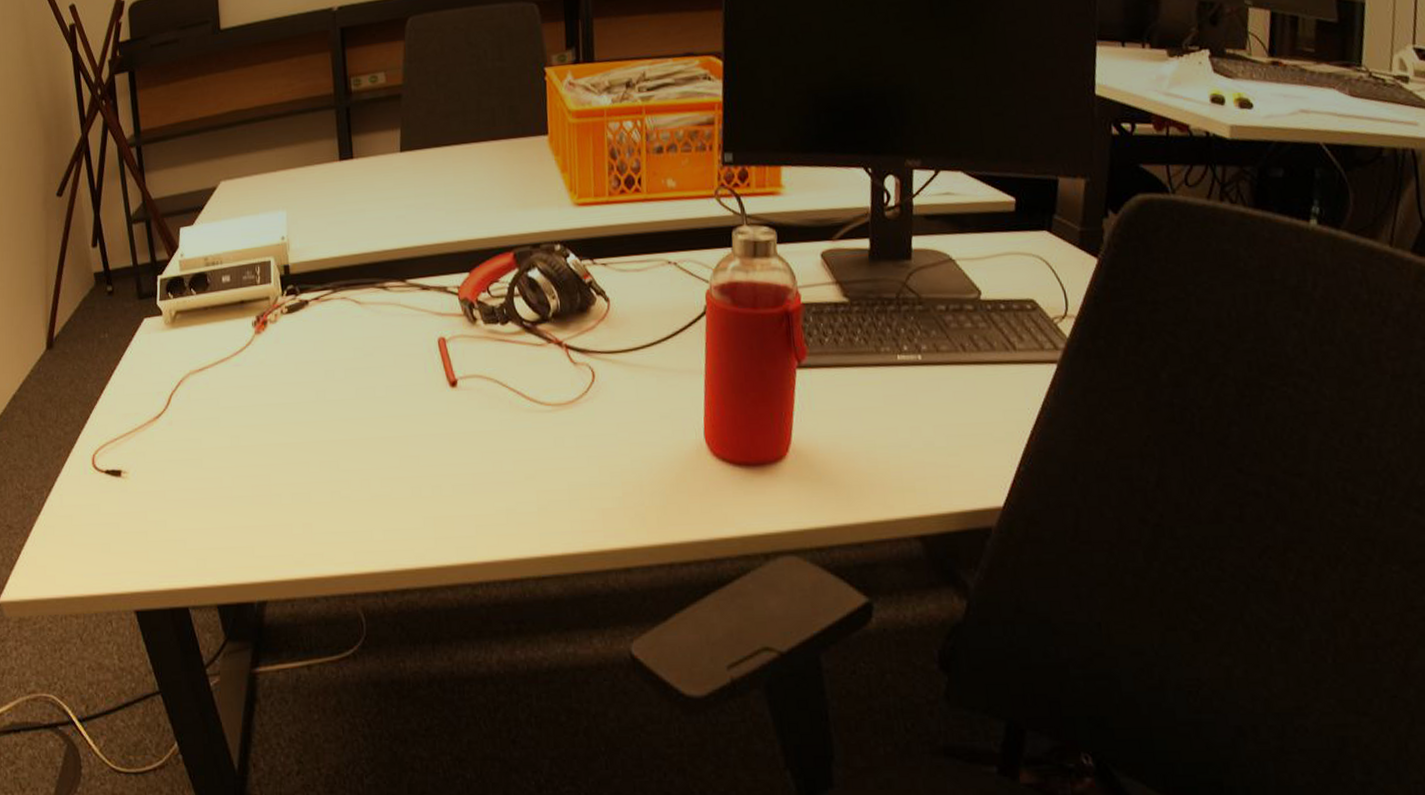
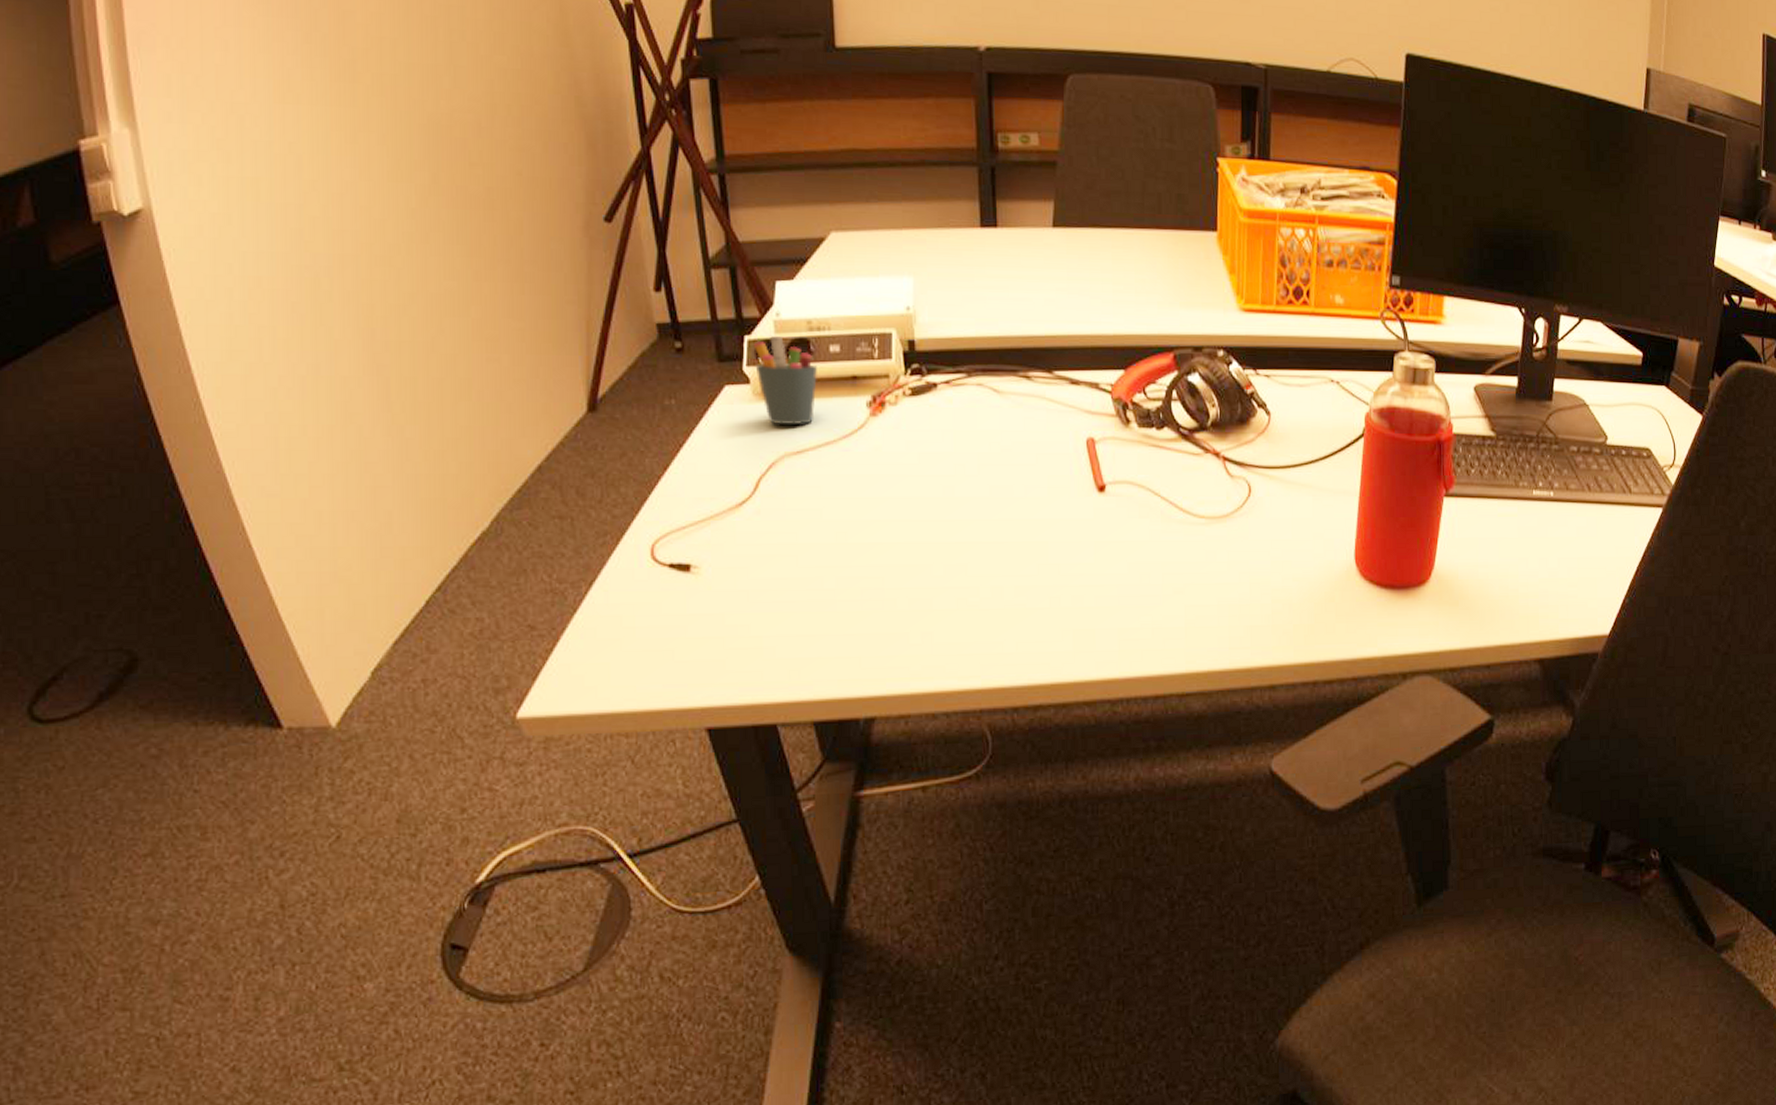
pen holder: none [164,273,213,348] -> present [753,336,817,426]

